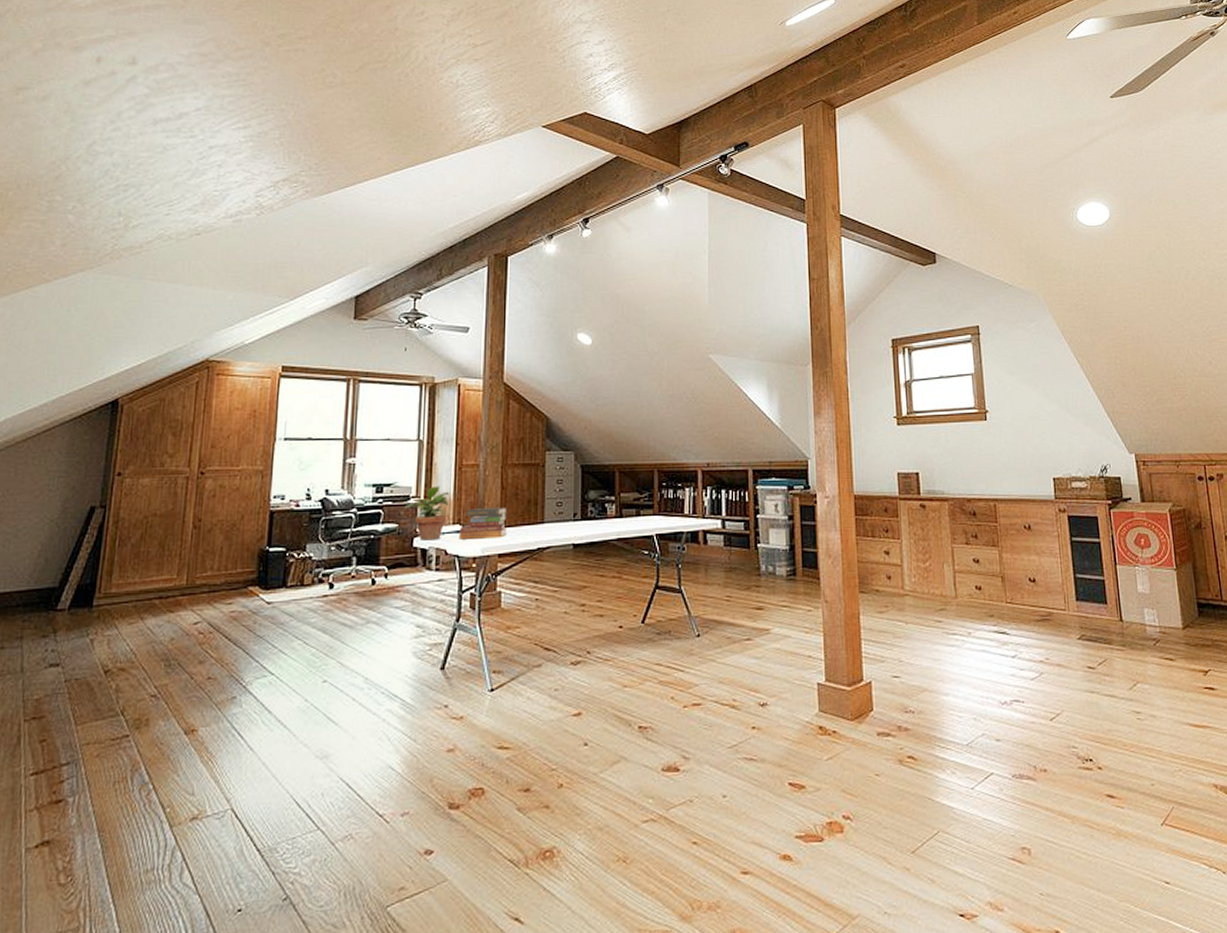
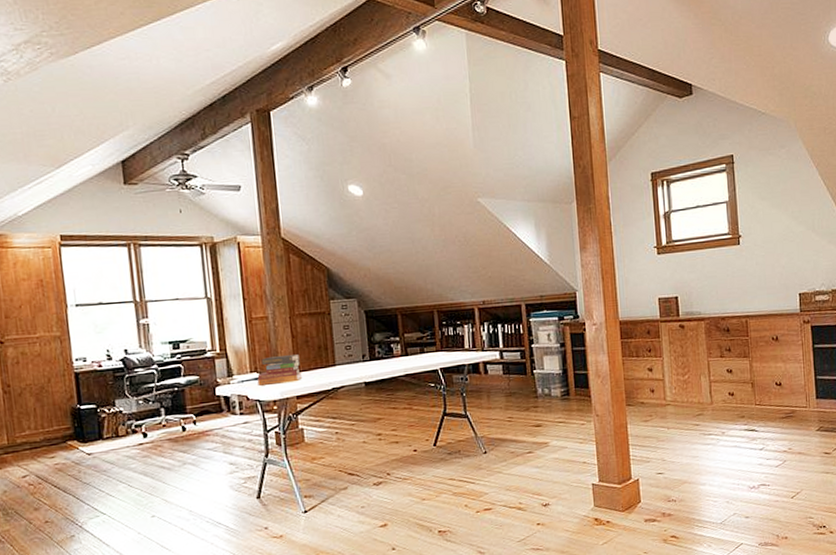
potted plant: present [404,485,450,541] -> none [202,338,244,389]

